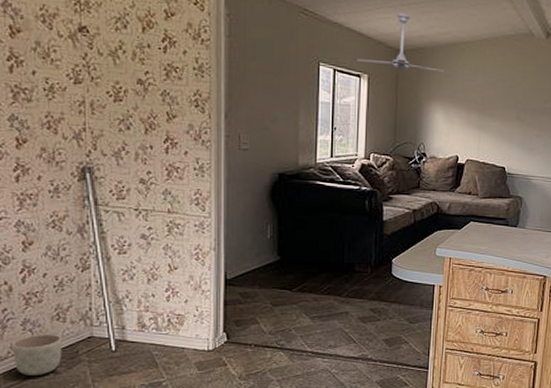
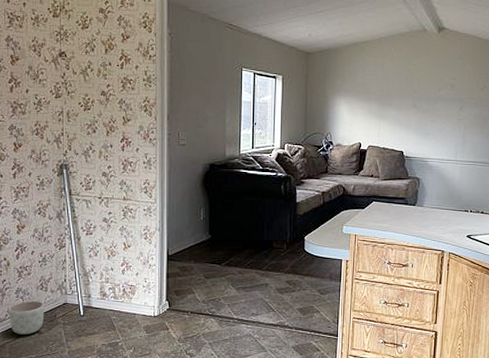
ceiling fan: present [356,13,445,72] -> none [272,21,348,70]

